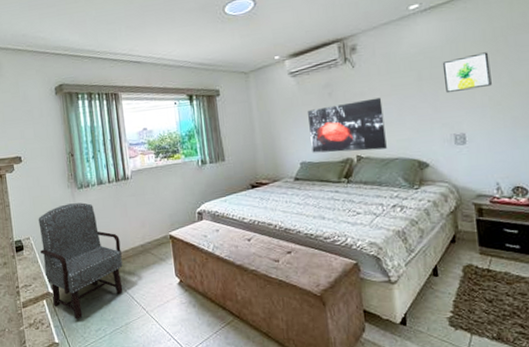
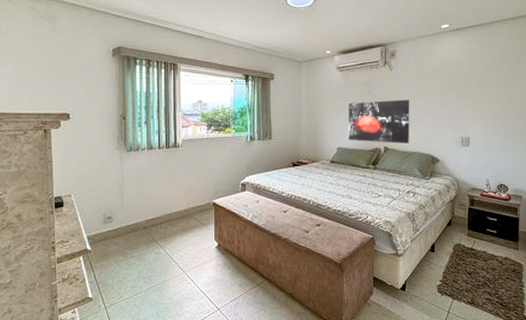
armchair: present [38,202,123,319] -> none [80,165,165,276]
wall art: present [442,52,492,94] -> none [460,73,495,103]

